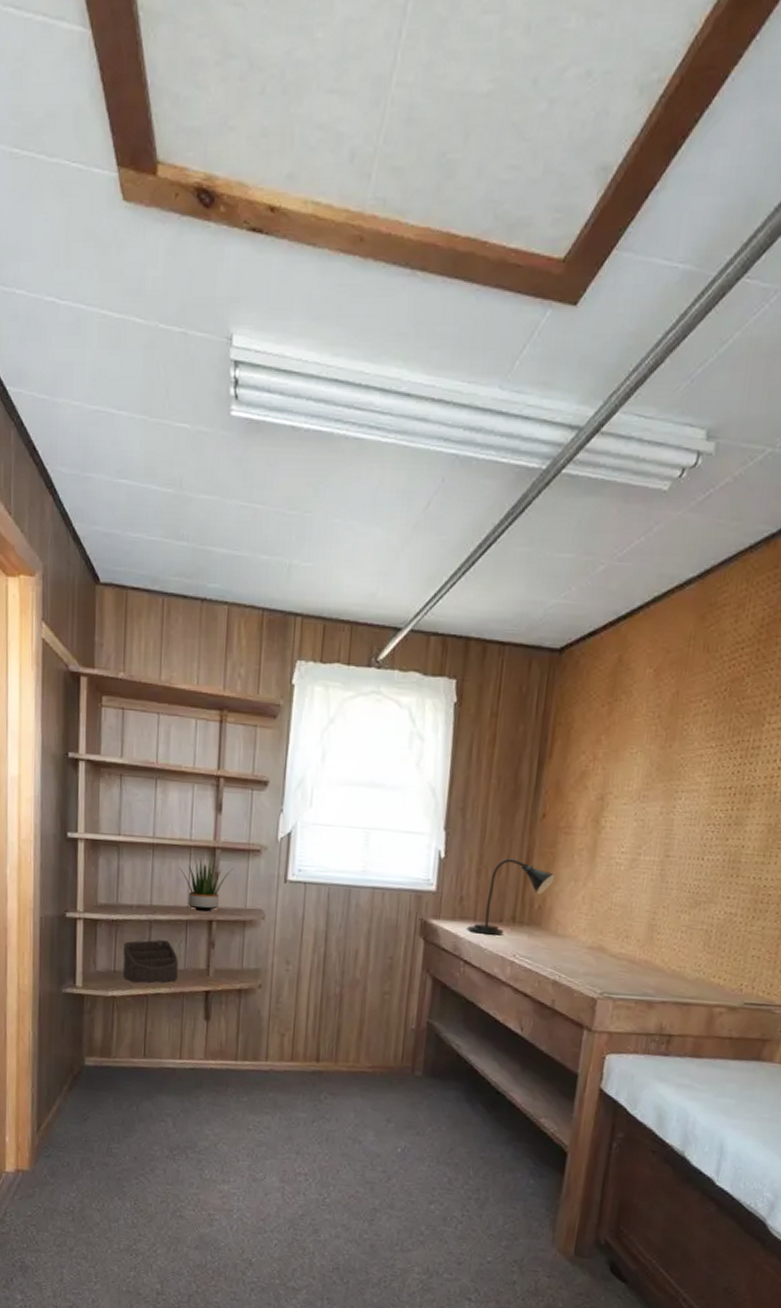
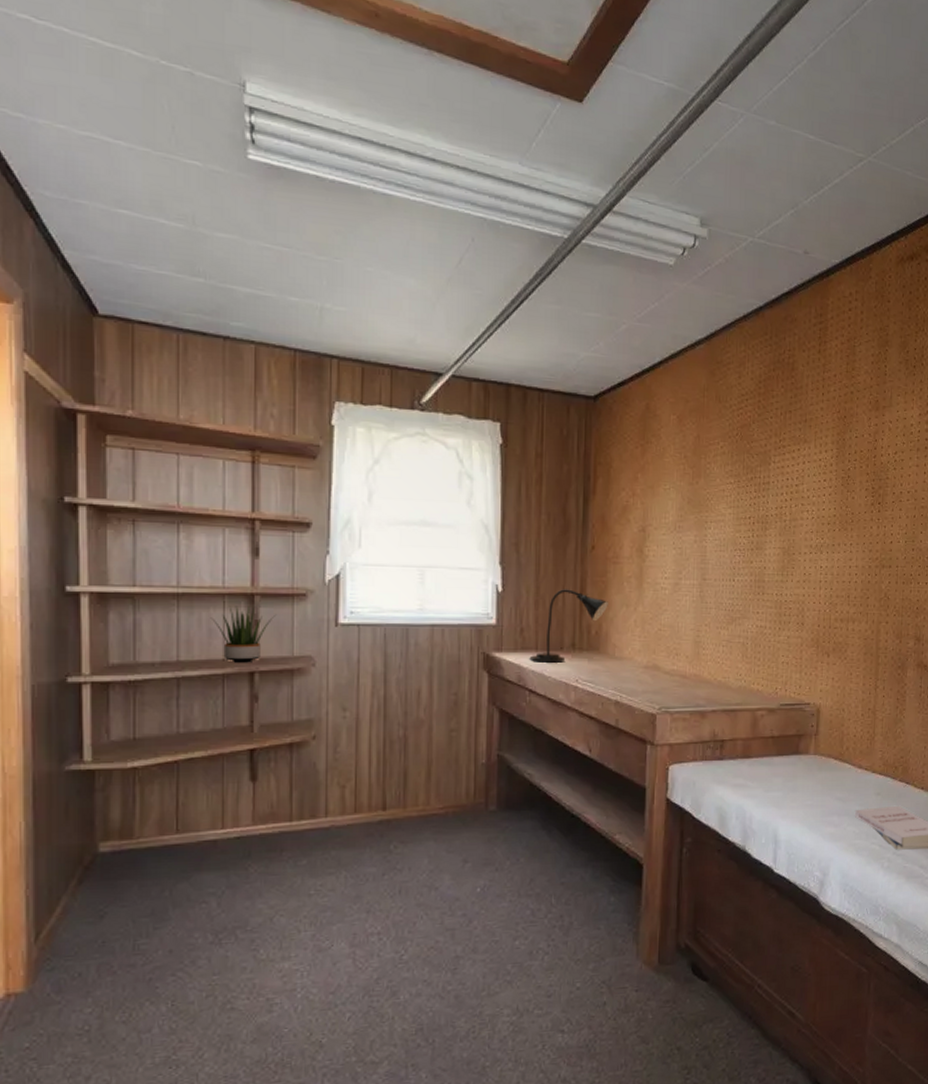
basket: present [122,940,179,984] -> none [144,699,216,750]

